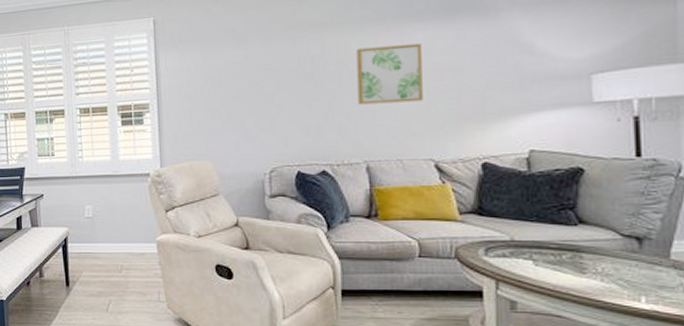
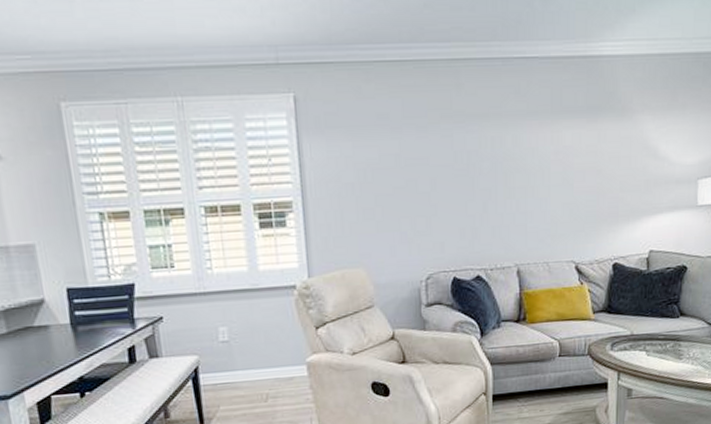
wall art: present [356,43,423,105] -> none [510,142,568,206]

